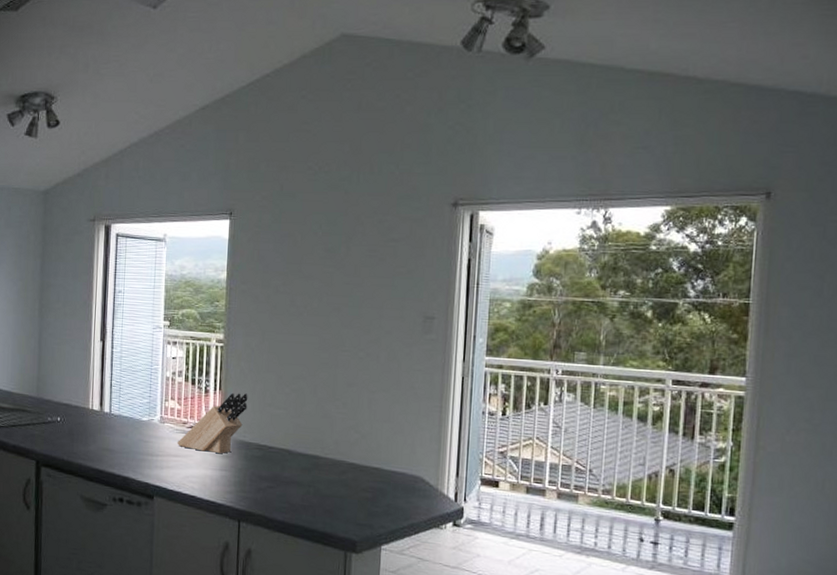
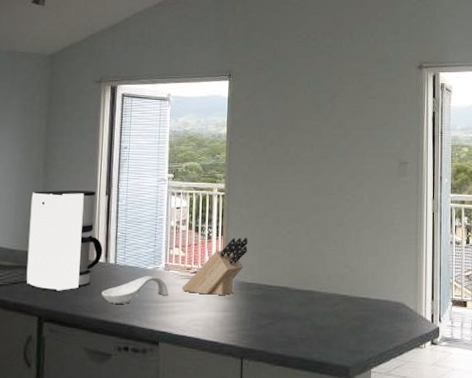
coffee maker: none [24,334,98,438] -> present [26,190,103,292]
spoon rest: none [96,427,163,455] -> present [101,276,168,304]

